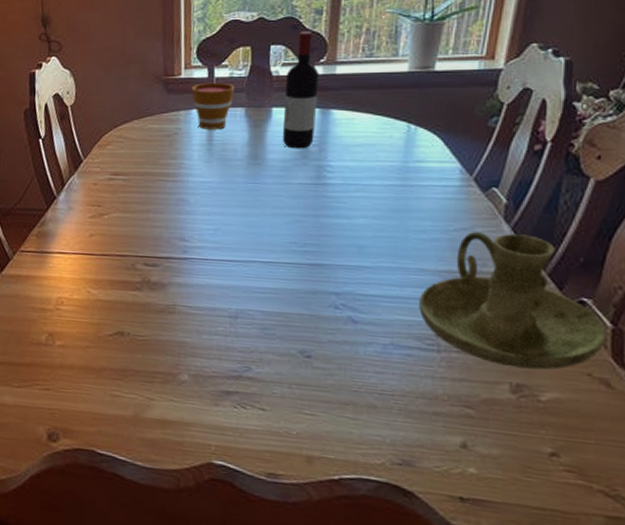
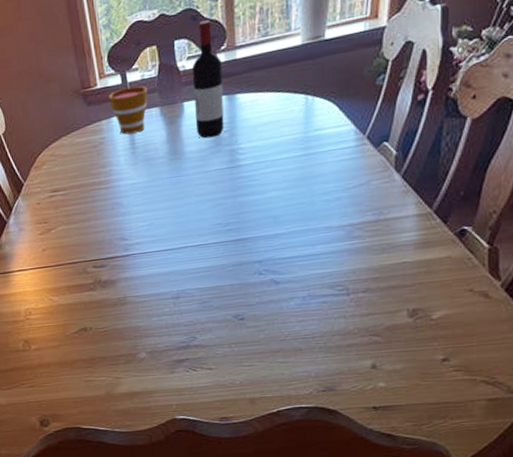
candle holder: present [419,232,606,370] -> none [329,179,484,297]

